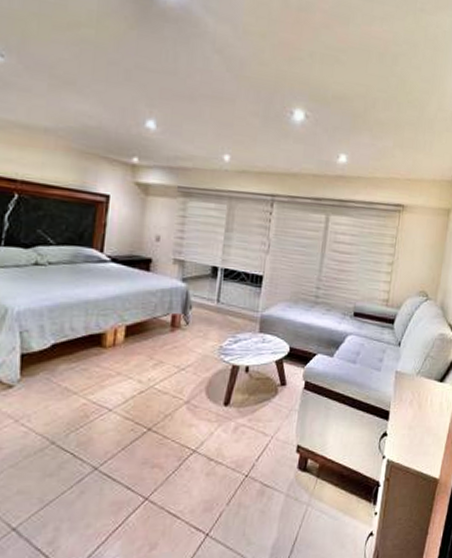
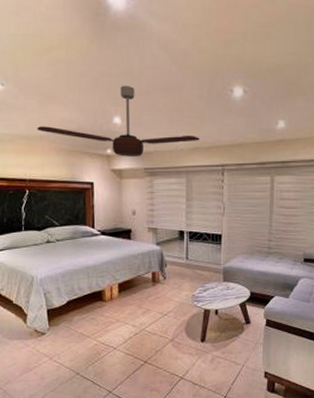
ceiling fan: none [41,84,249,171] -> present [36,85,200,157]

